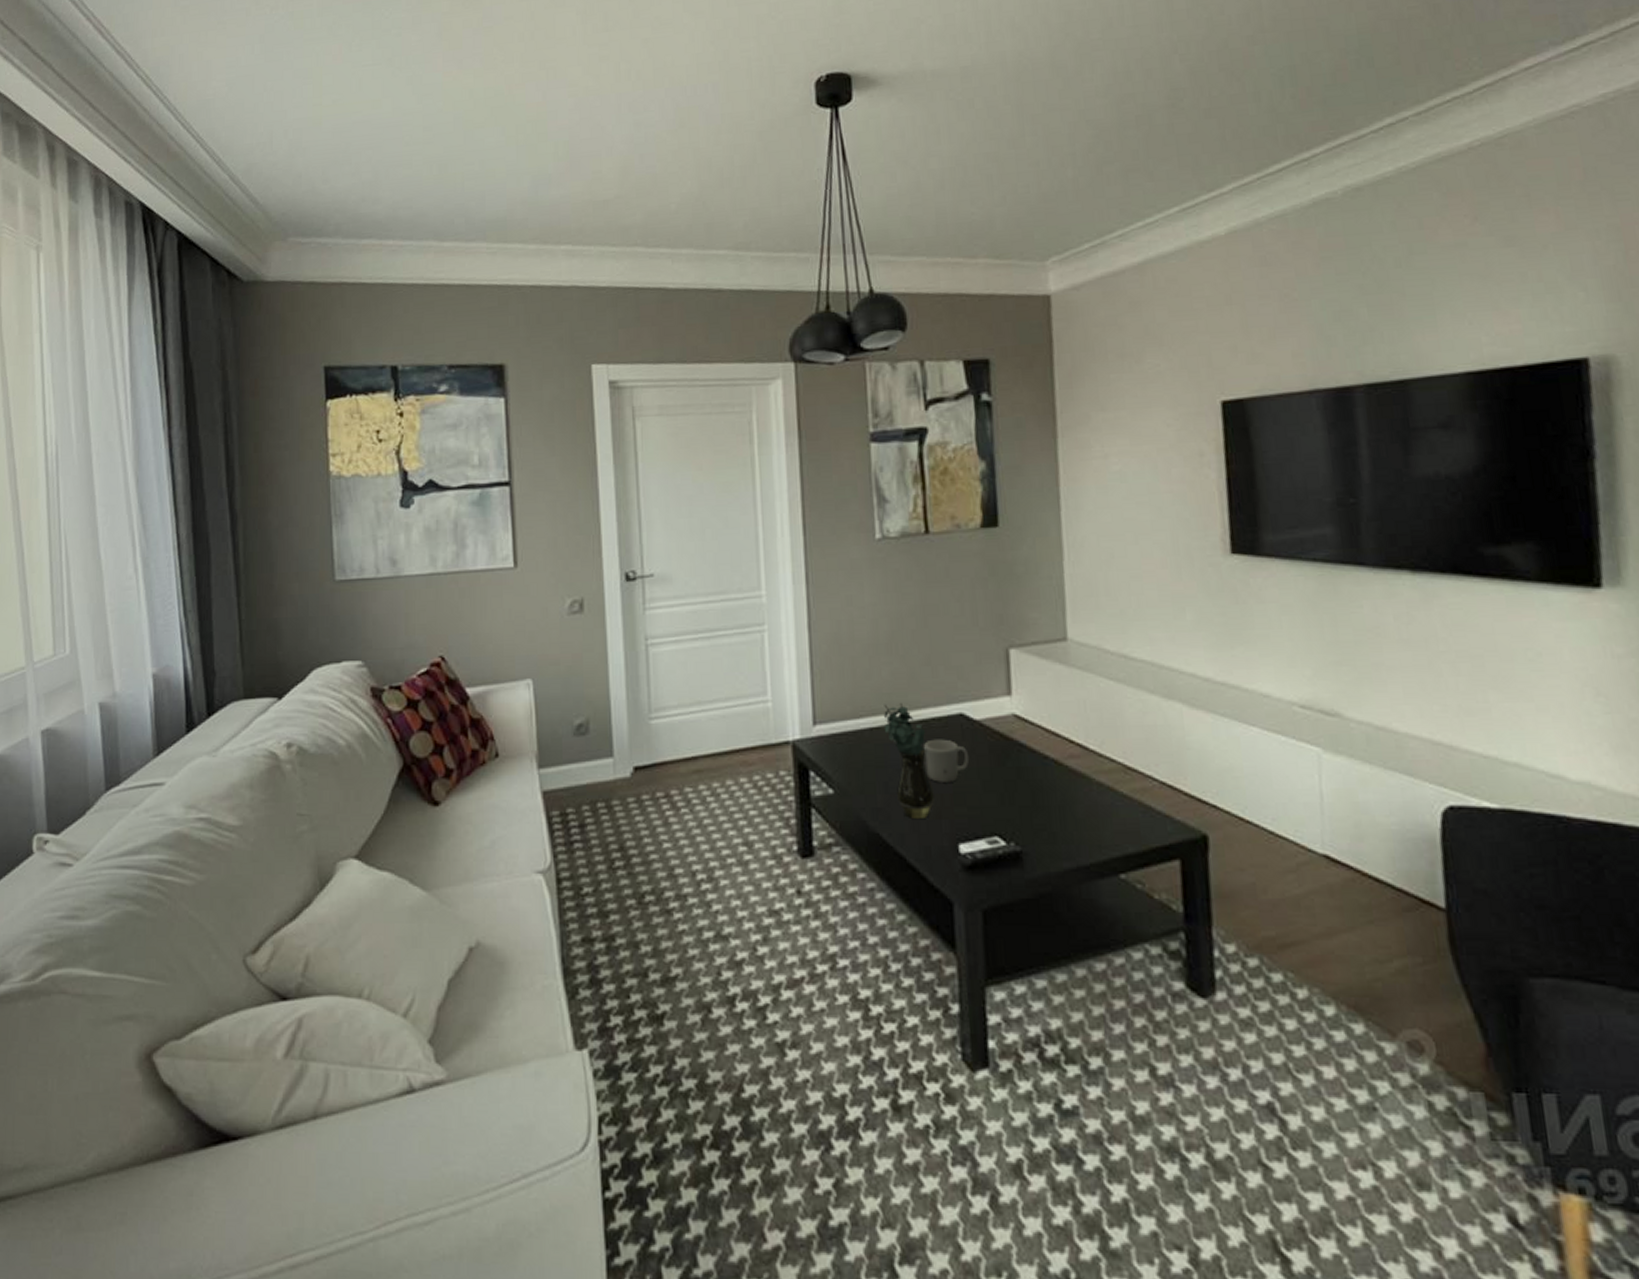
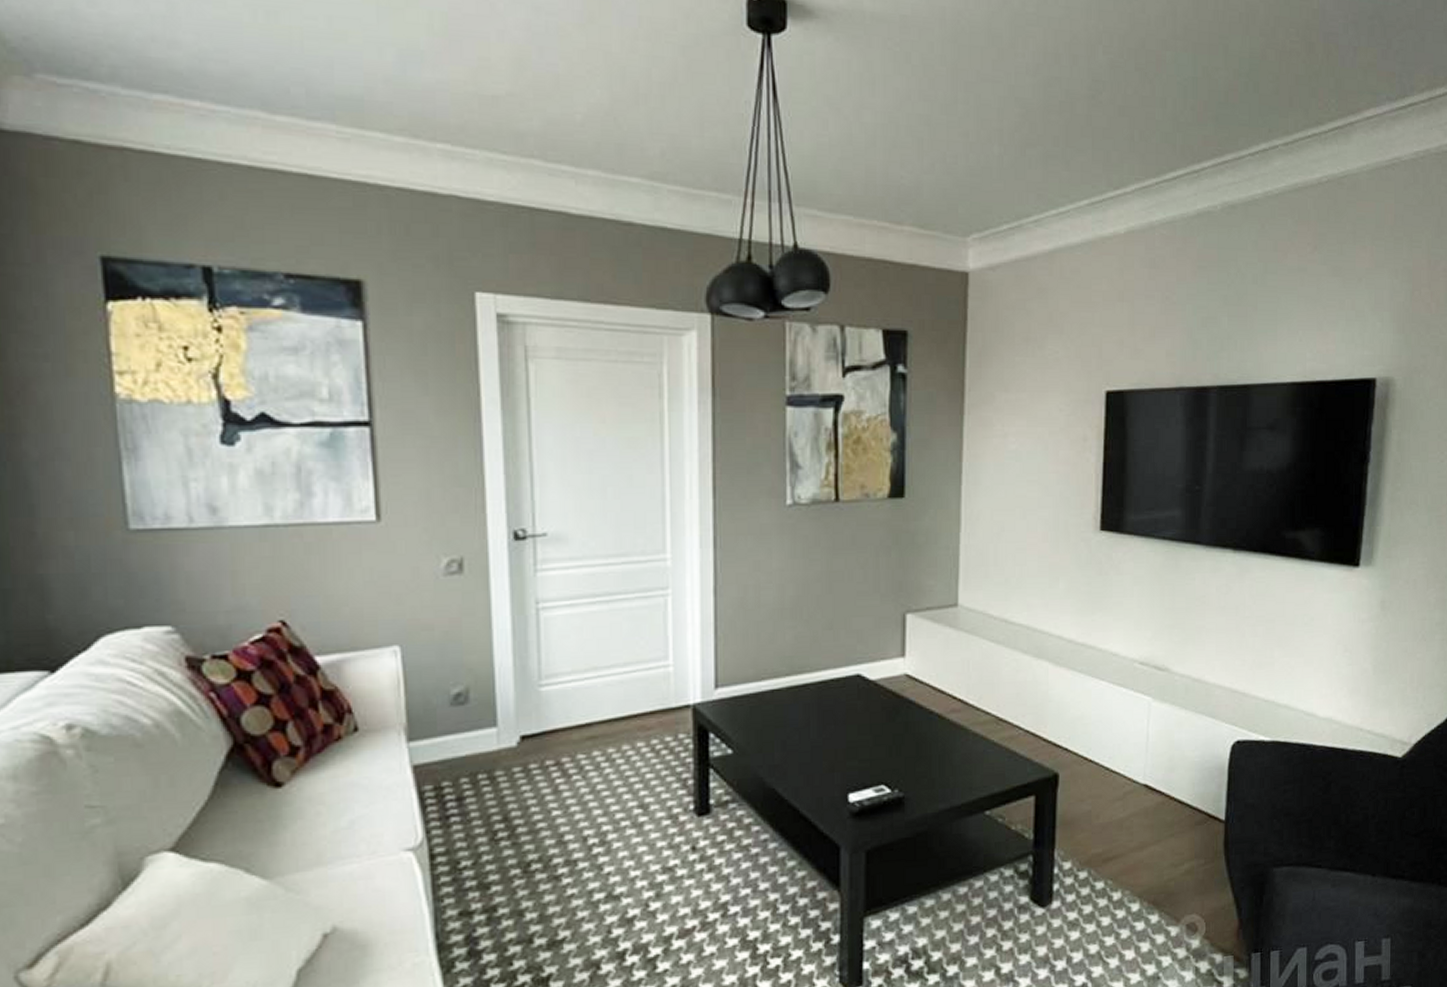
vase: present [884,703,934,818] -> none [784,666,829,773]
mug: present [924,739,970,782] -> none [822,698,863,739]

